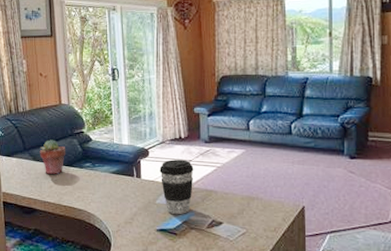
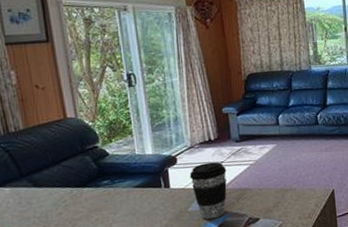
potted succulent: present [39,140,66,174] -> none [41,160,78,200]

